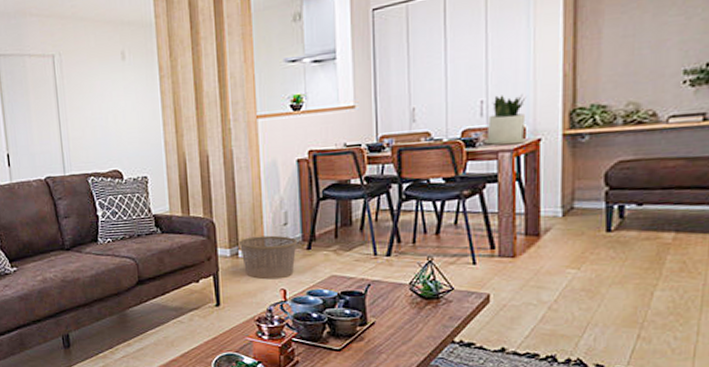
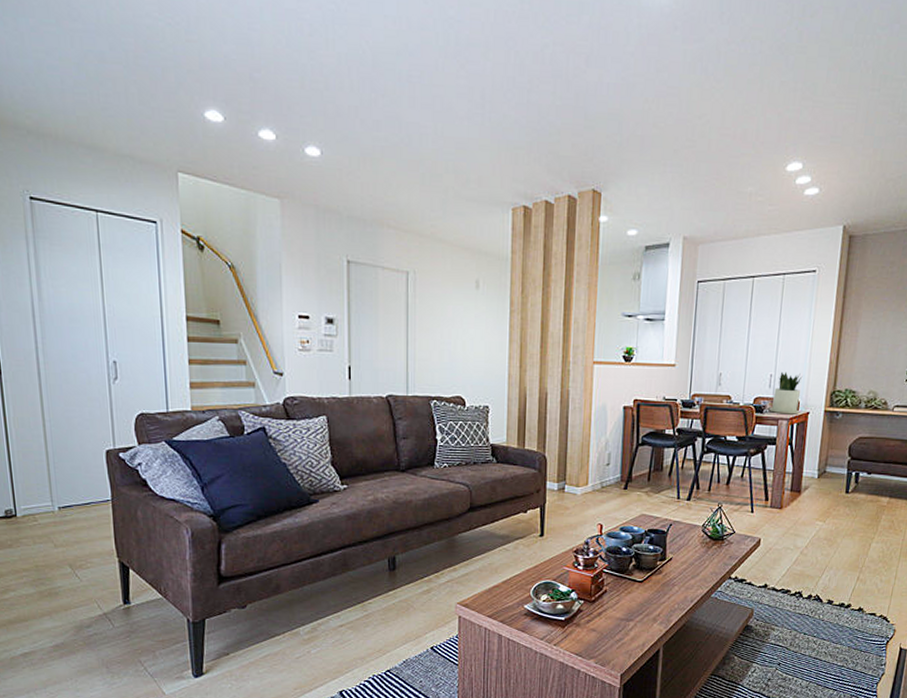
basket: present [238,235,297,280] -> none [566,473,617,515]

